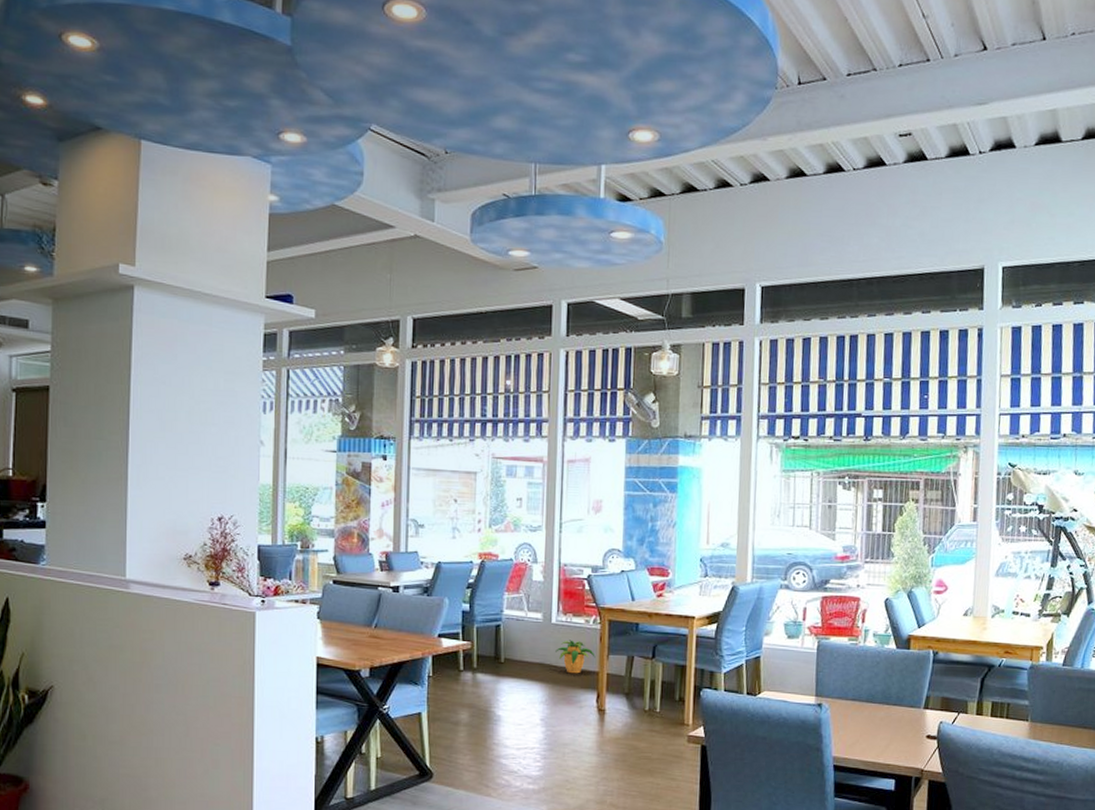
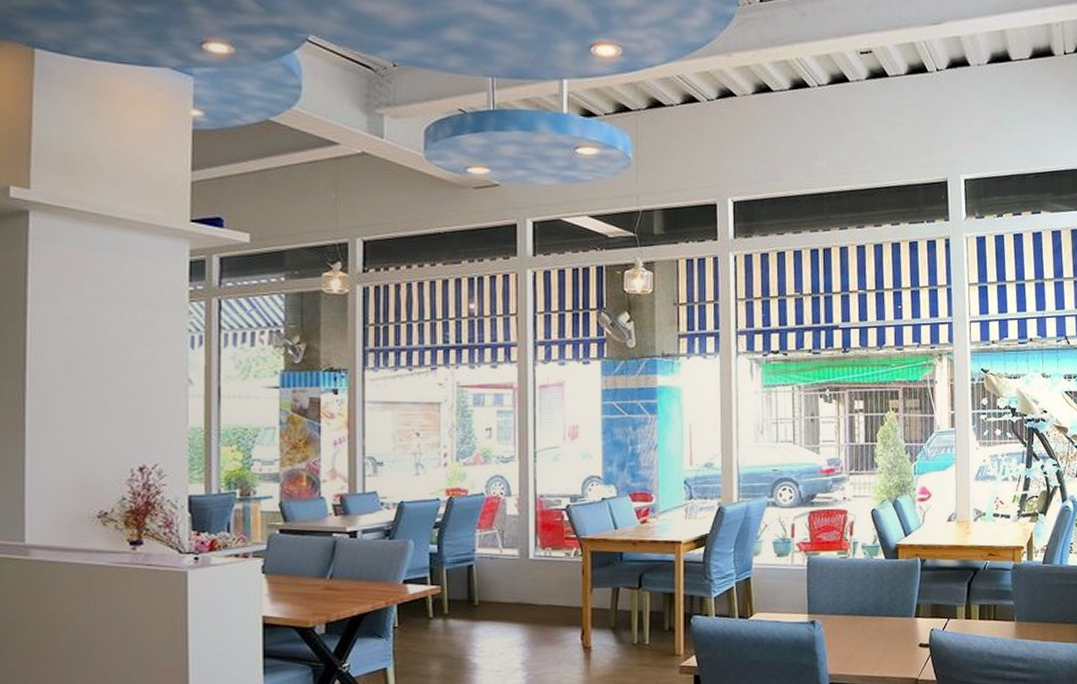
potted plant: present [556,640,596,674] -> none [535,575,578,612]

